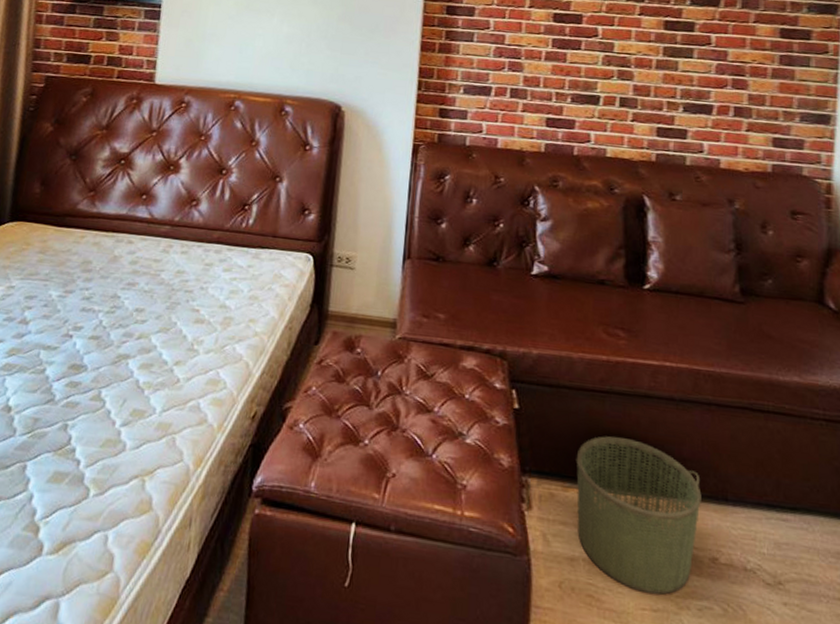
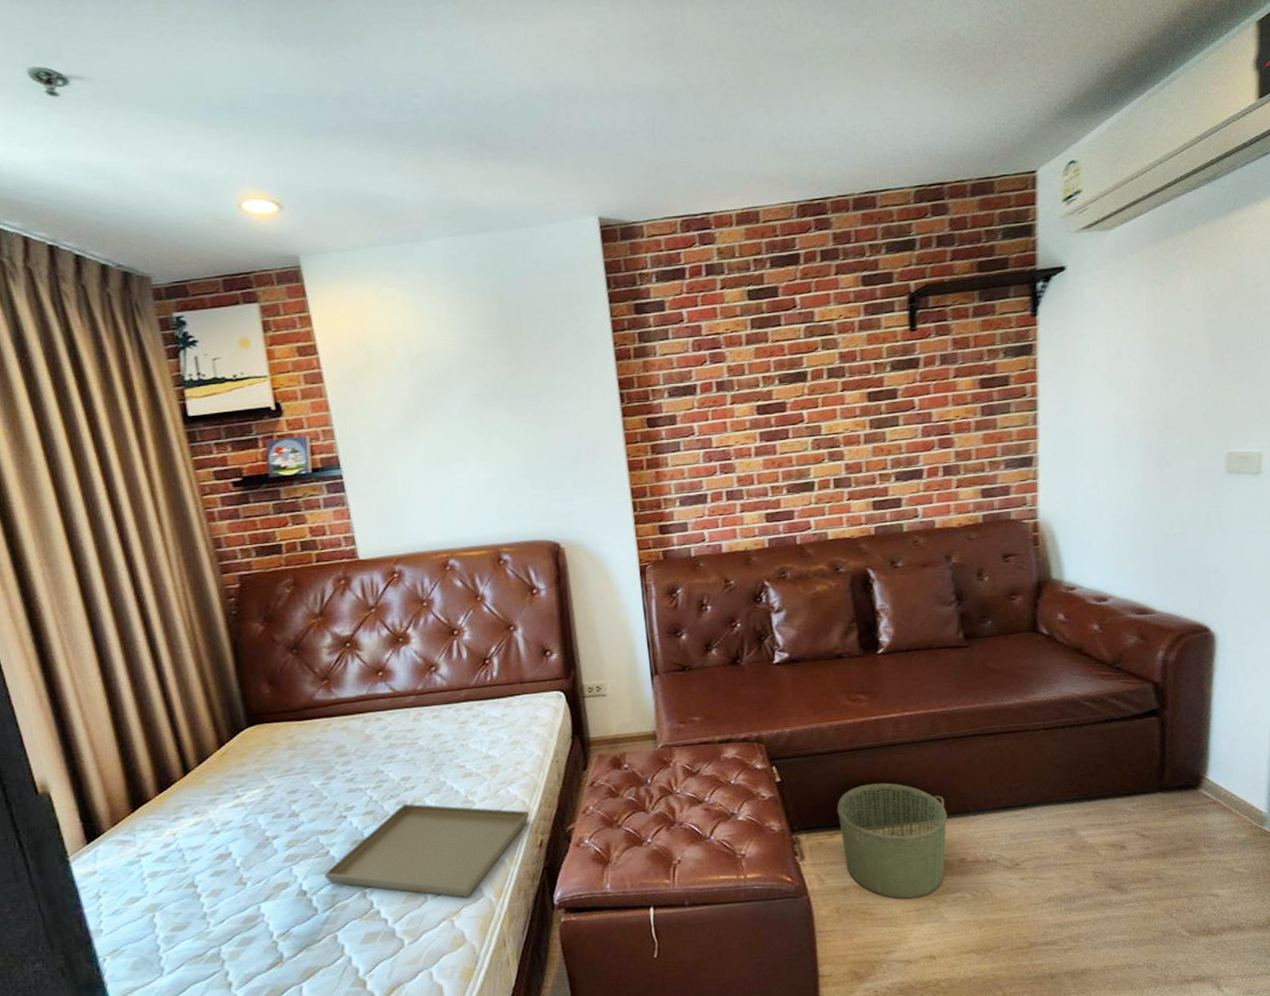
serving tray: none [33,337,251,459] -> present [324,803,530,898]

